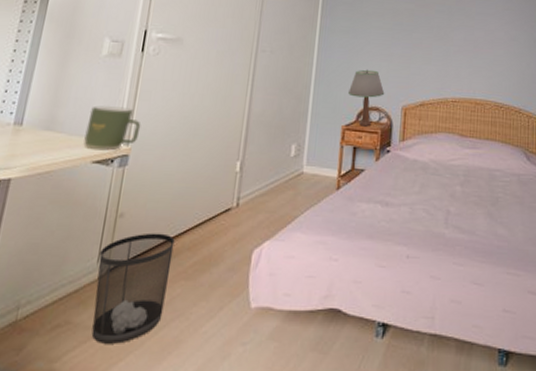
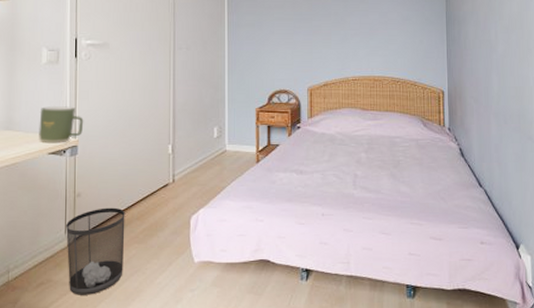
table lamp: present [347,69,385,127] -> none [258,57,291,108]

